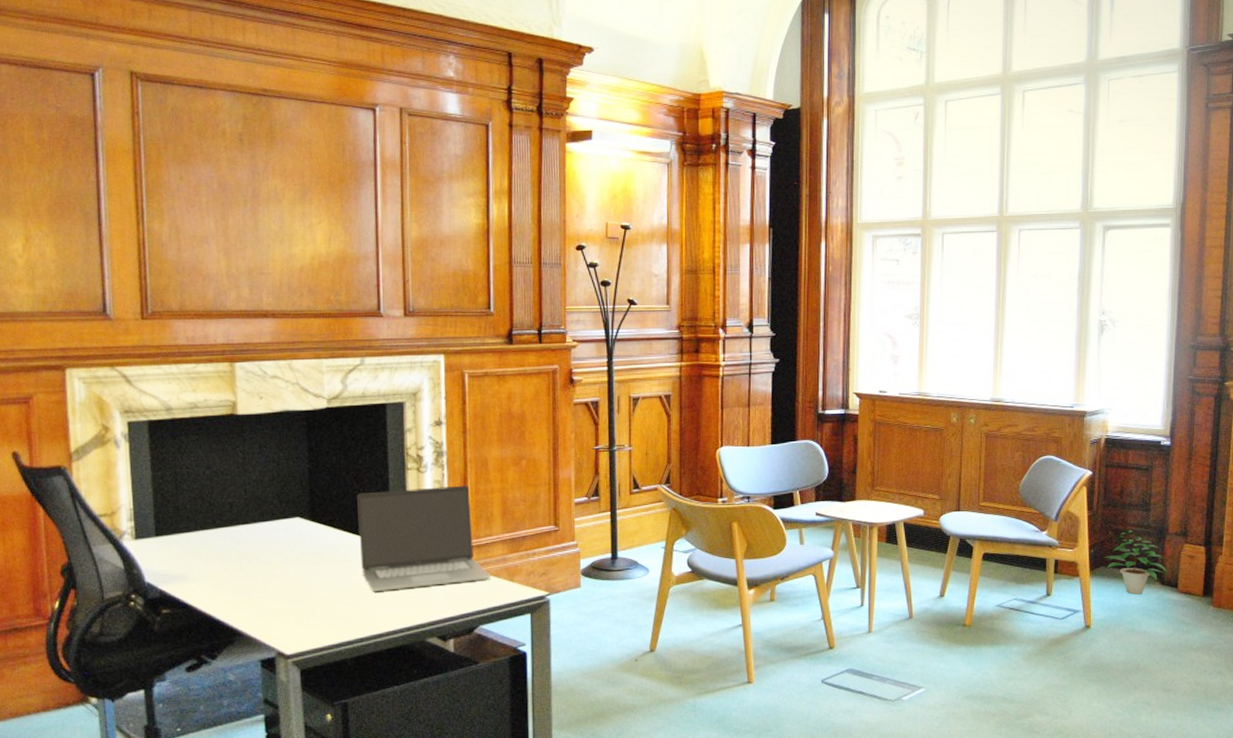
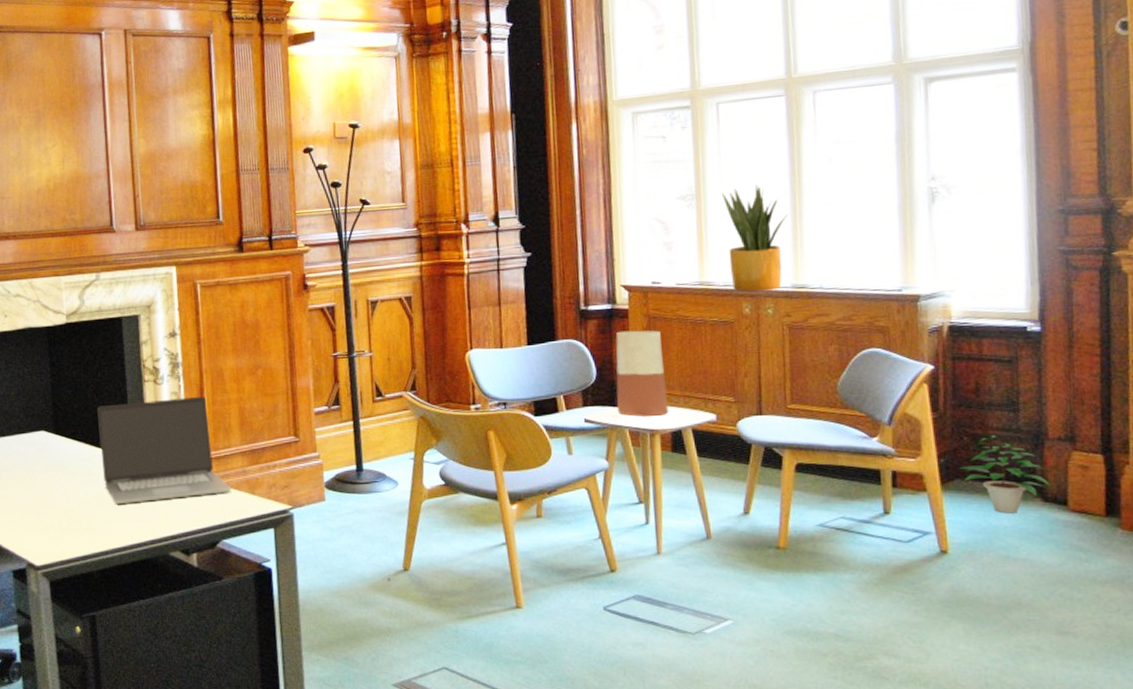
vase: none [843,433,885,511] -> present [615,330,668,417]
planter: none [942,309,992,403] -> present [722,185,788,292]

